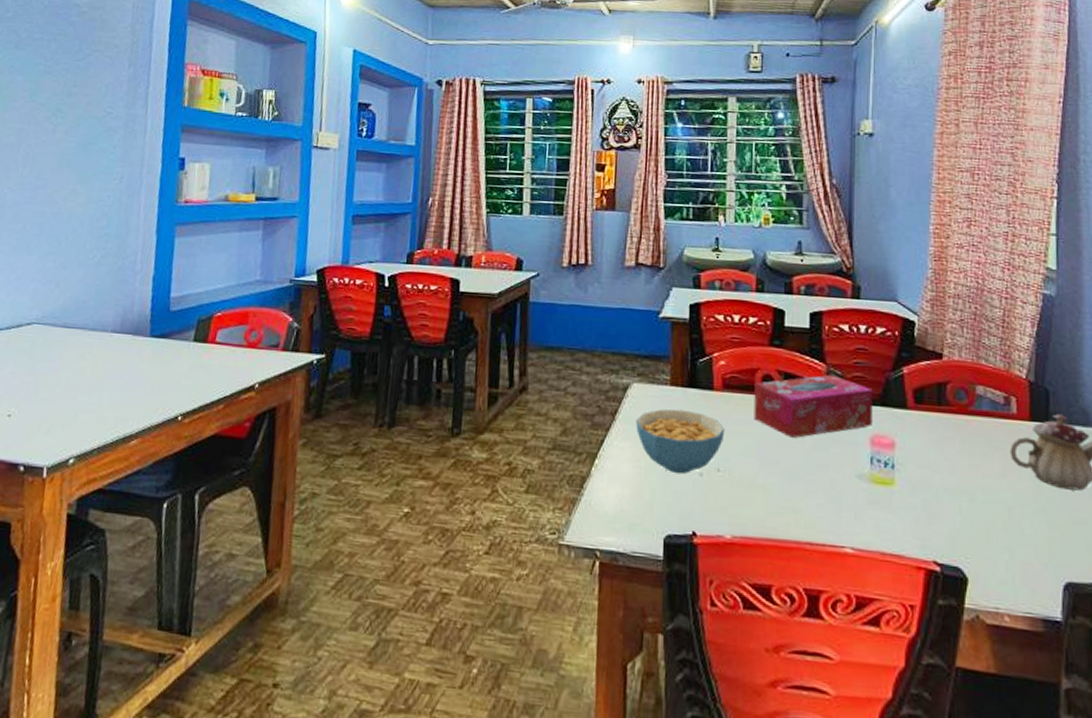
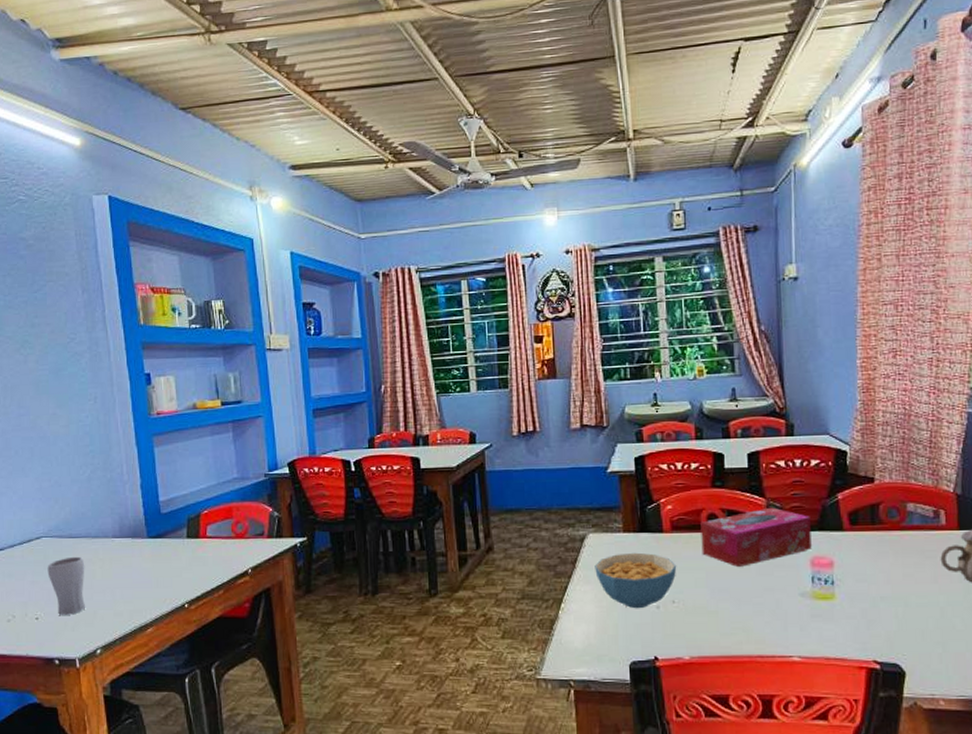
drinking glass: none [31,348,75,415] -> present [47,556,86,615]

